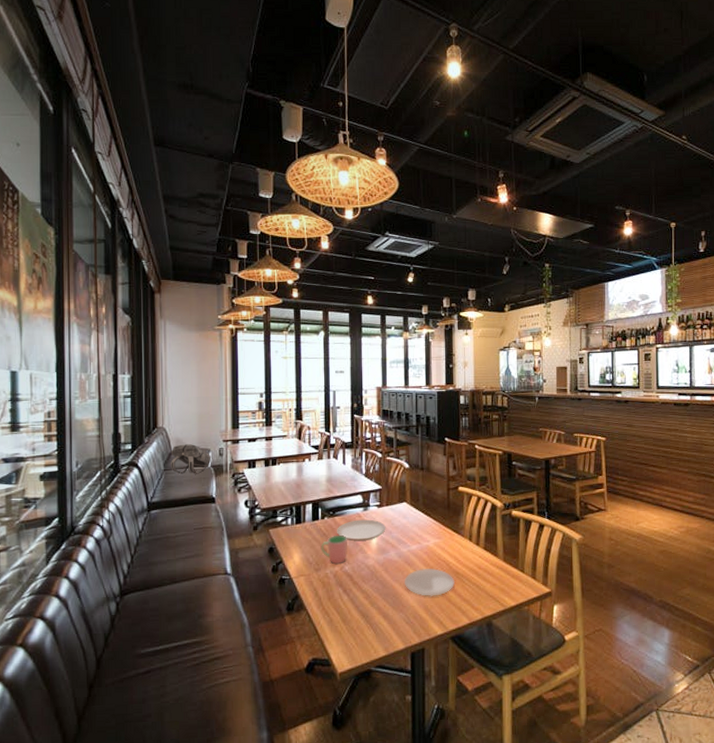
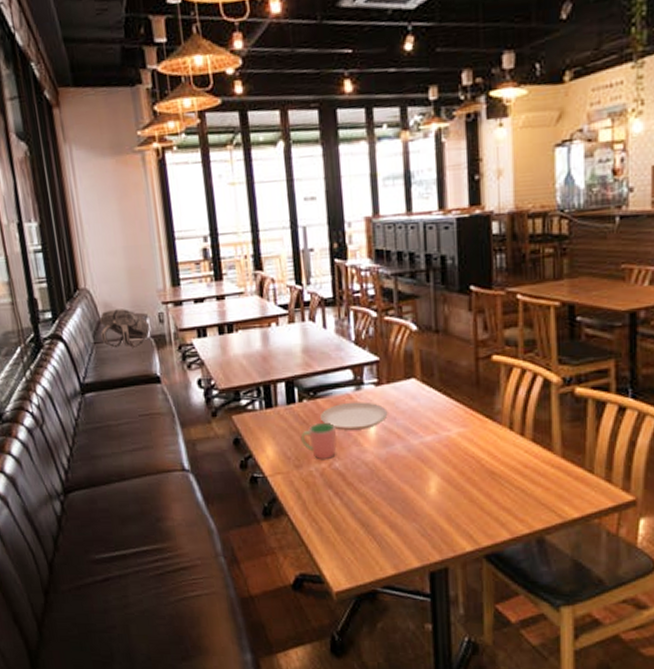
plate: present [405,568,456,597] -> none [417,465,490,504]

